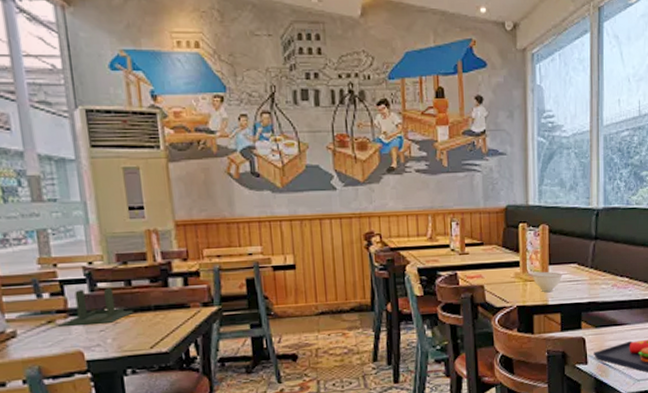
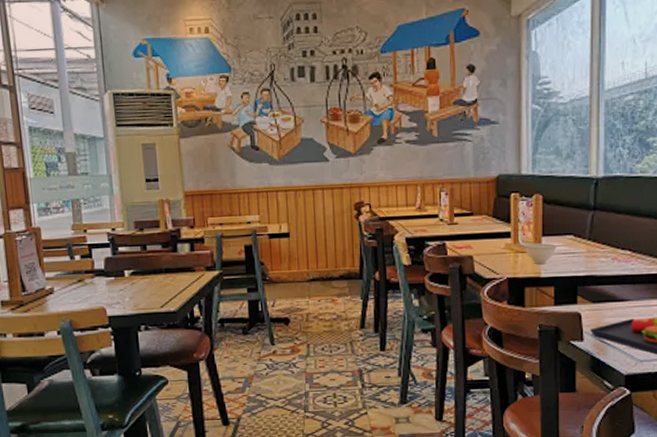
napkin holder: present [57,288,134,328] -> none [85,252,148,286]

